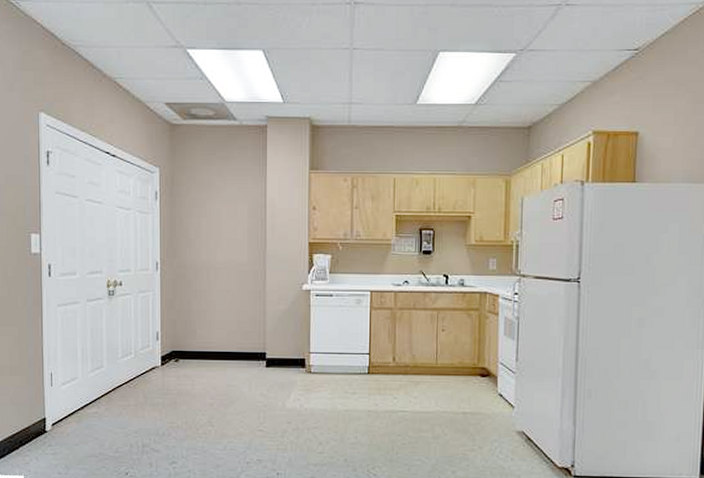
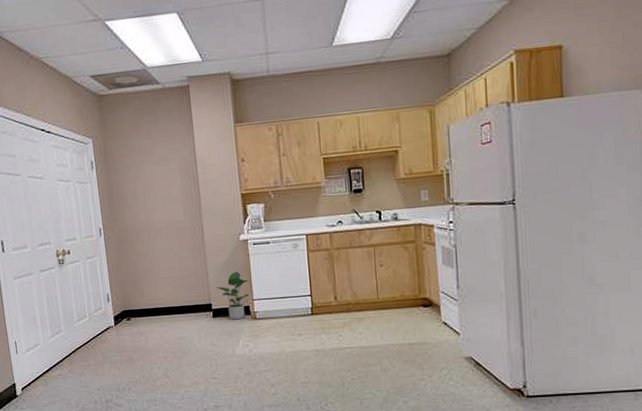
potted plant: none [272,321,308,372] -> present [216,271,250,320]

